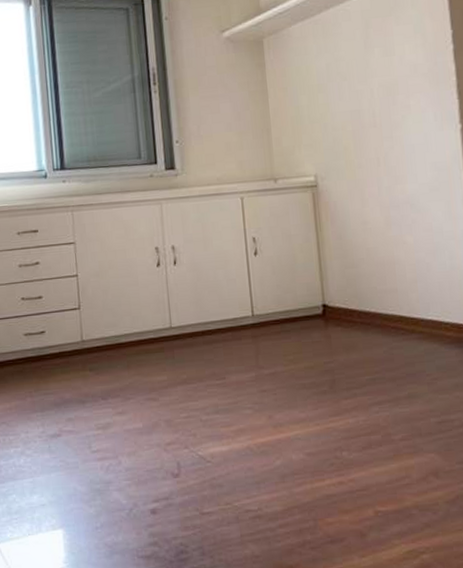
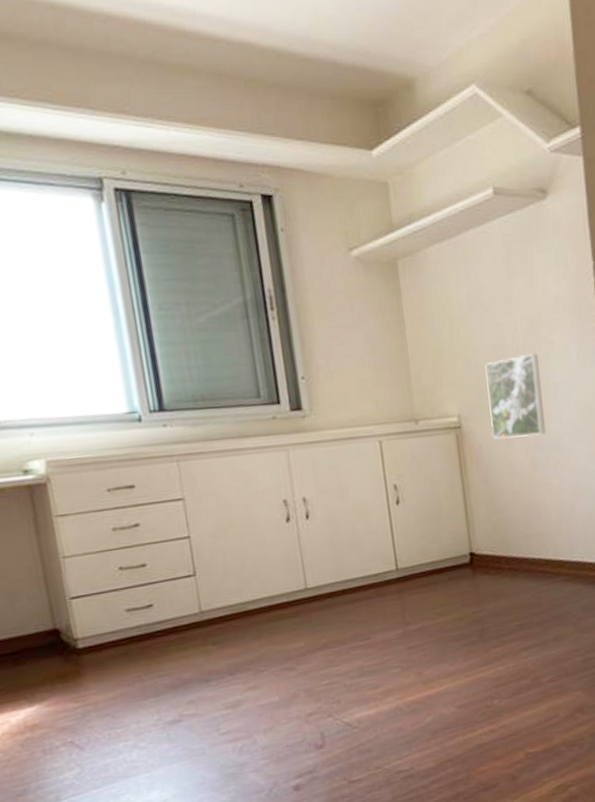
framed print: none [342,117,402,198] -> present [485,353,547,440]

